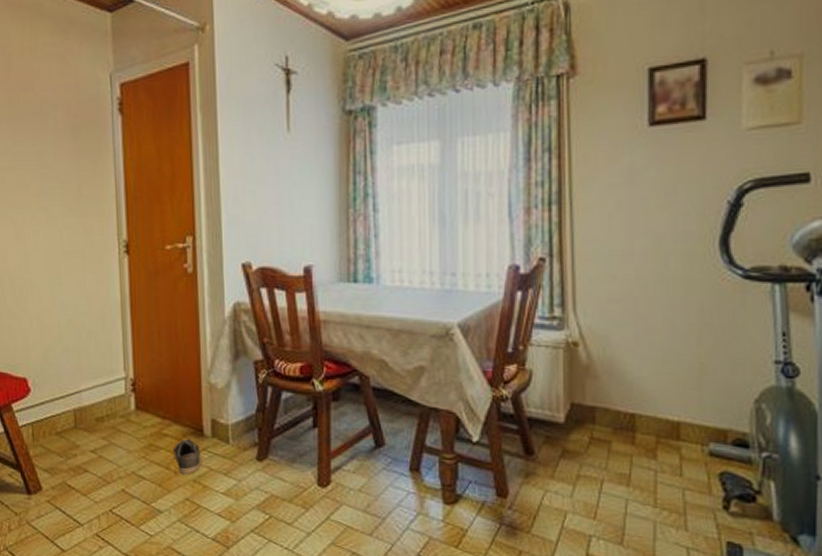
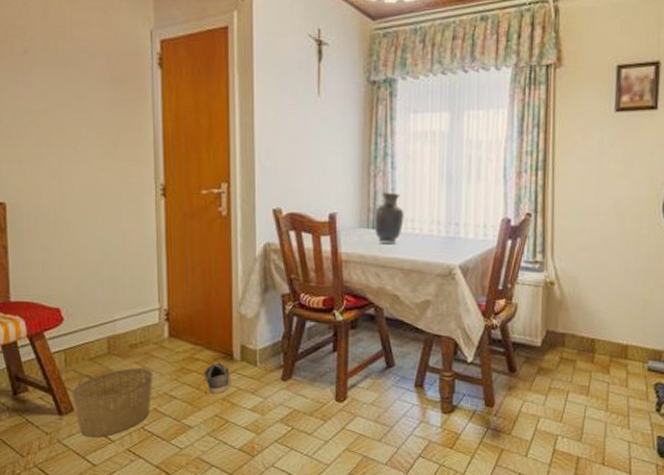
basket: none [40,444,121,520] -> present [72,368,153,437]
vase: none [355,240,390,299] -> present [374,193,404,244]

